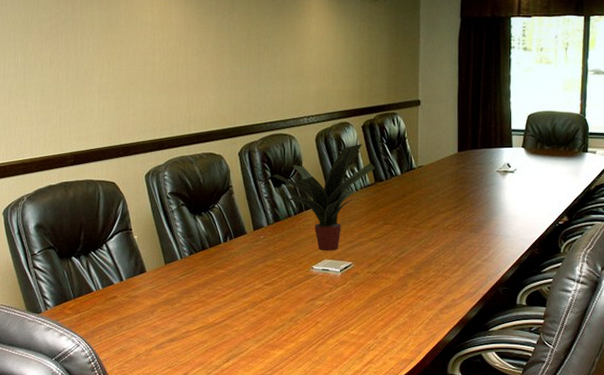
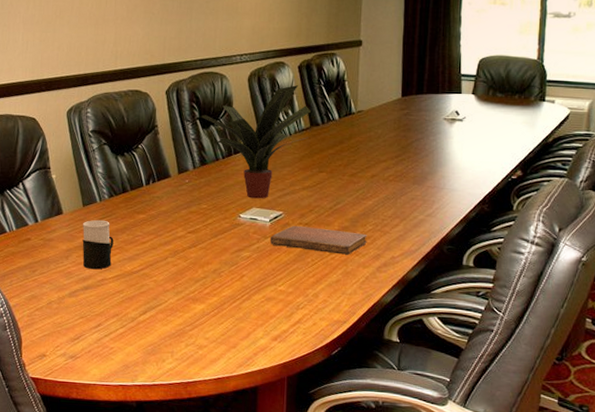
cup: none [166,276,196,323] -> present [82,219,114,270]
notebook: none [342,274,430,299] -> present [270,225,367,255]

